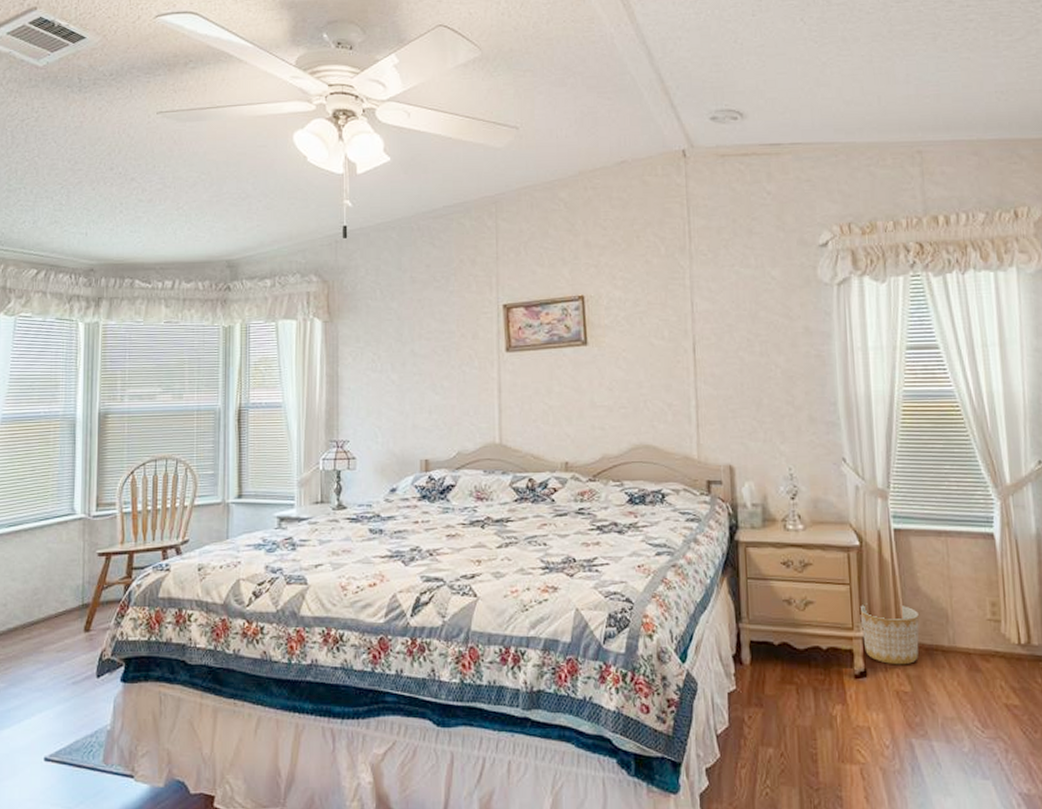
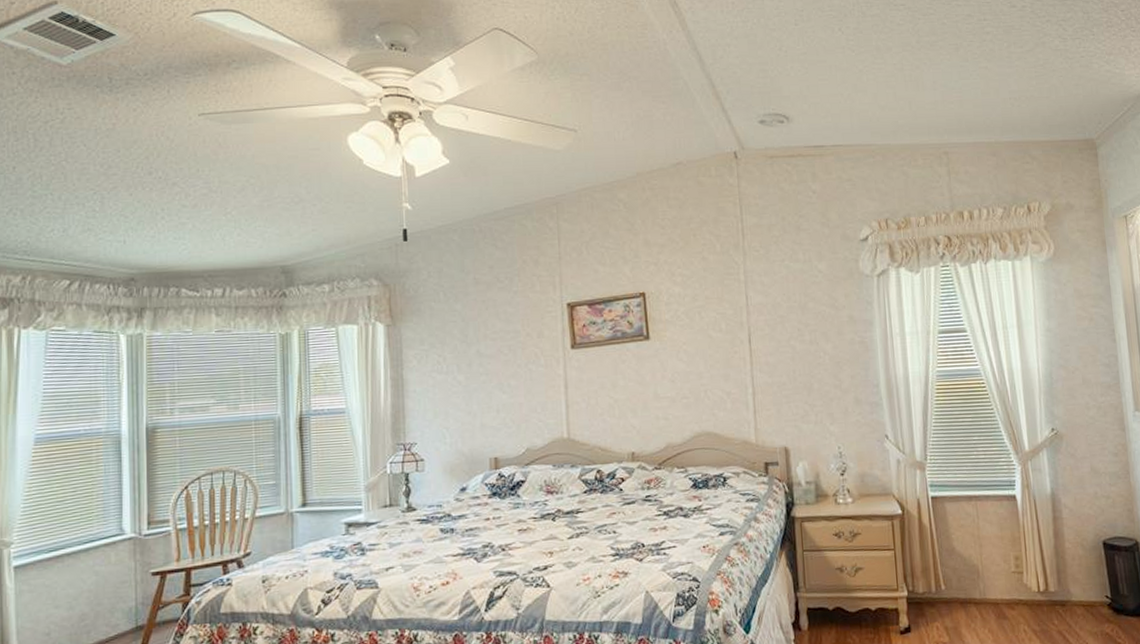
planter: present [859,603,919,665] -> none [903,564,955,620]

